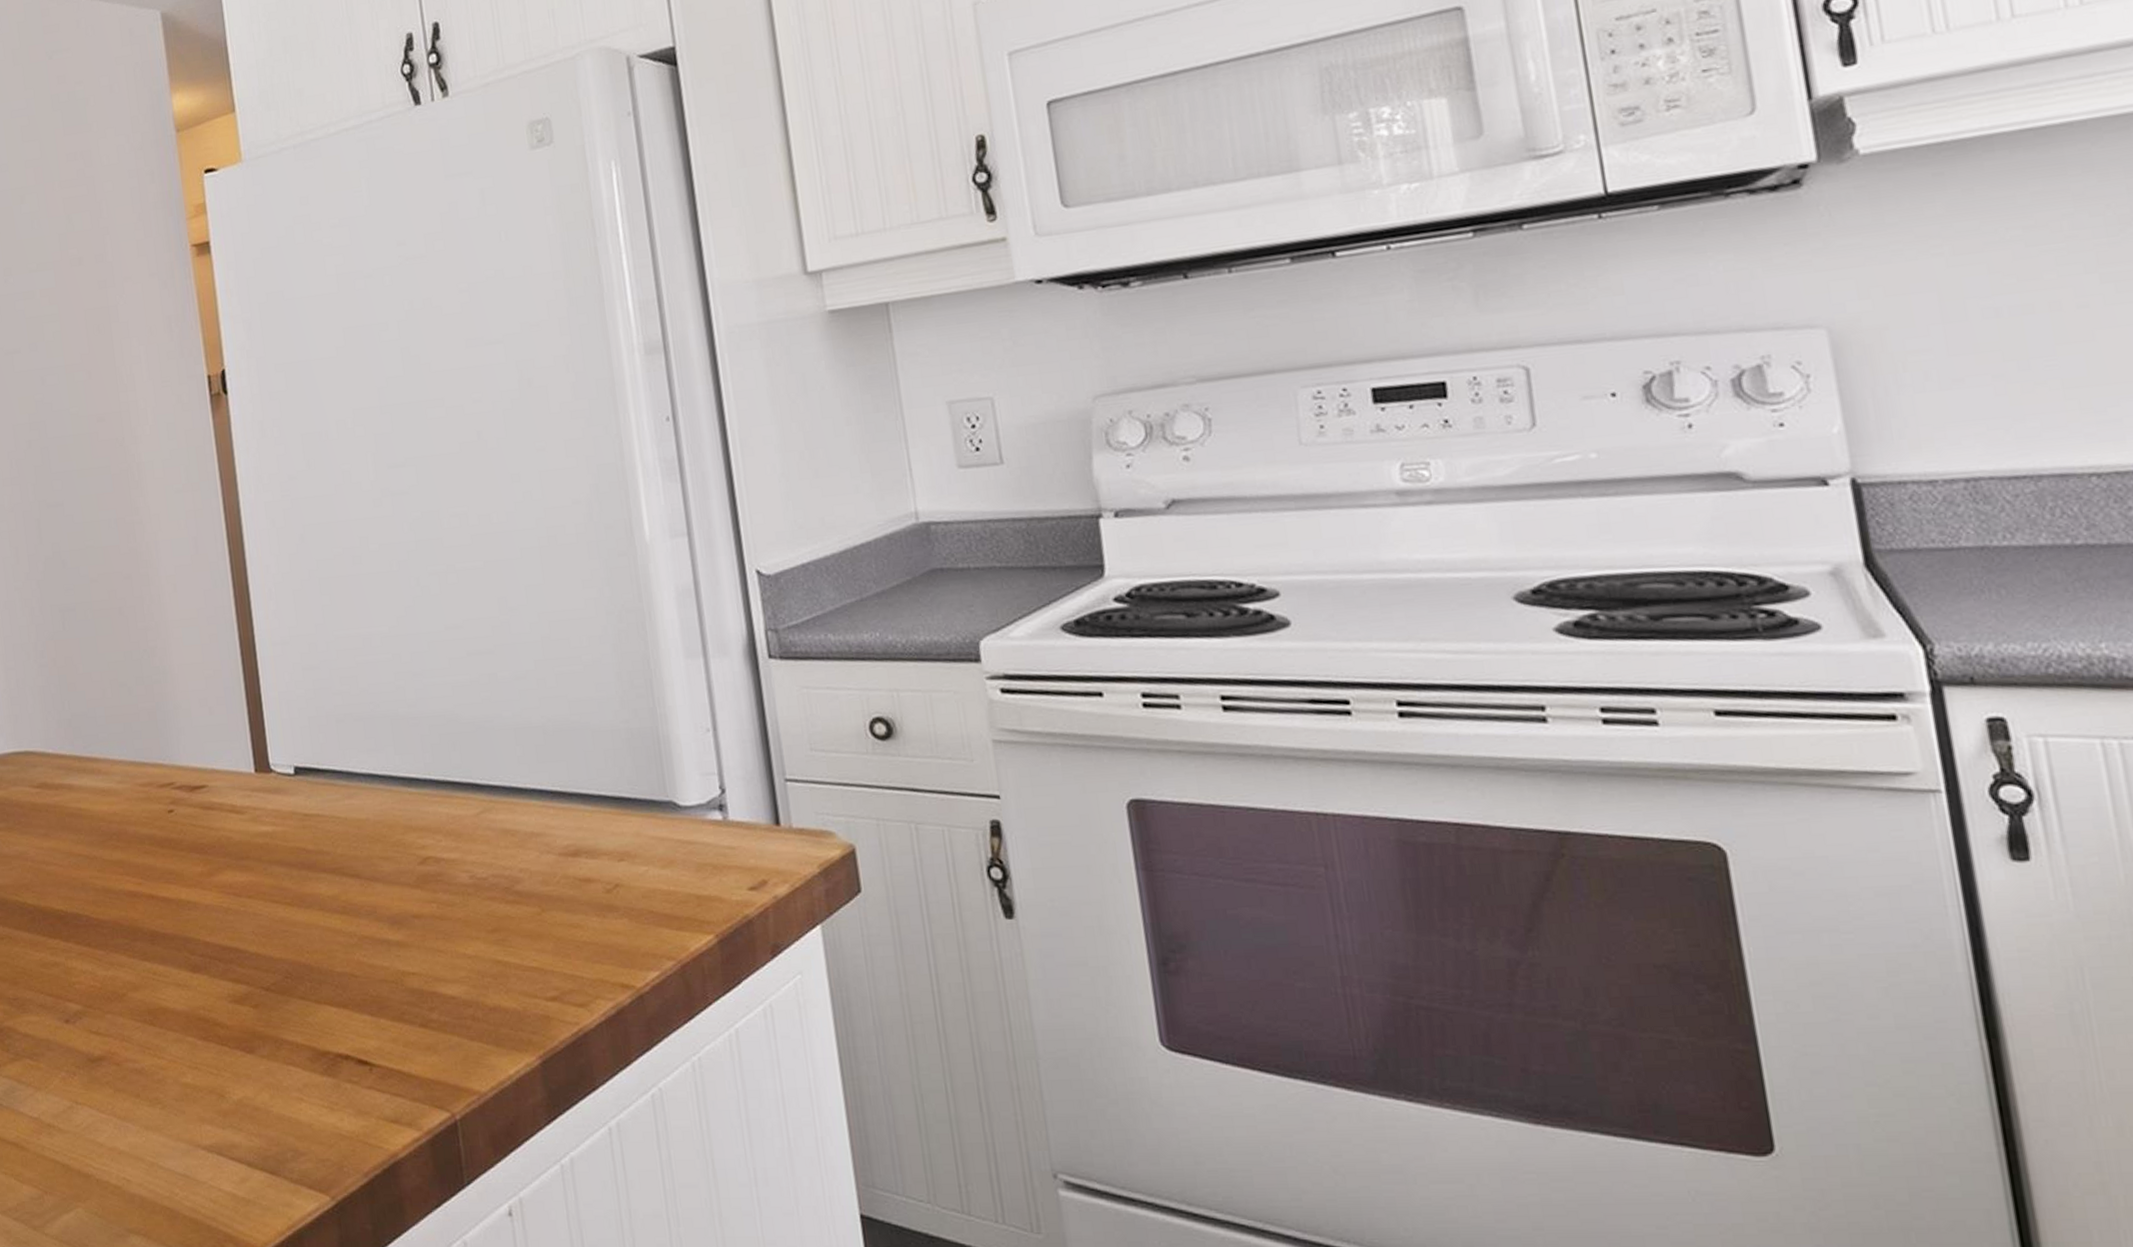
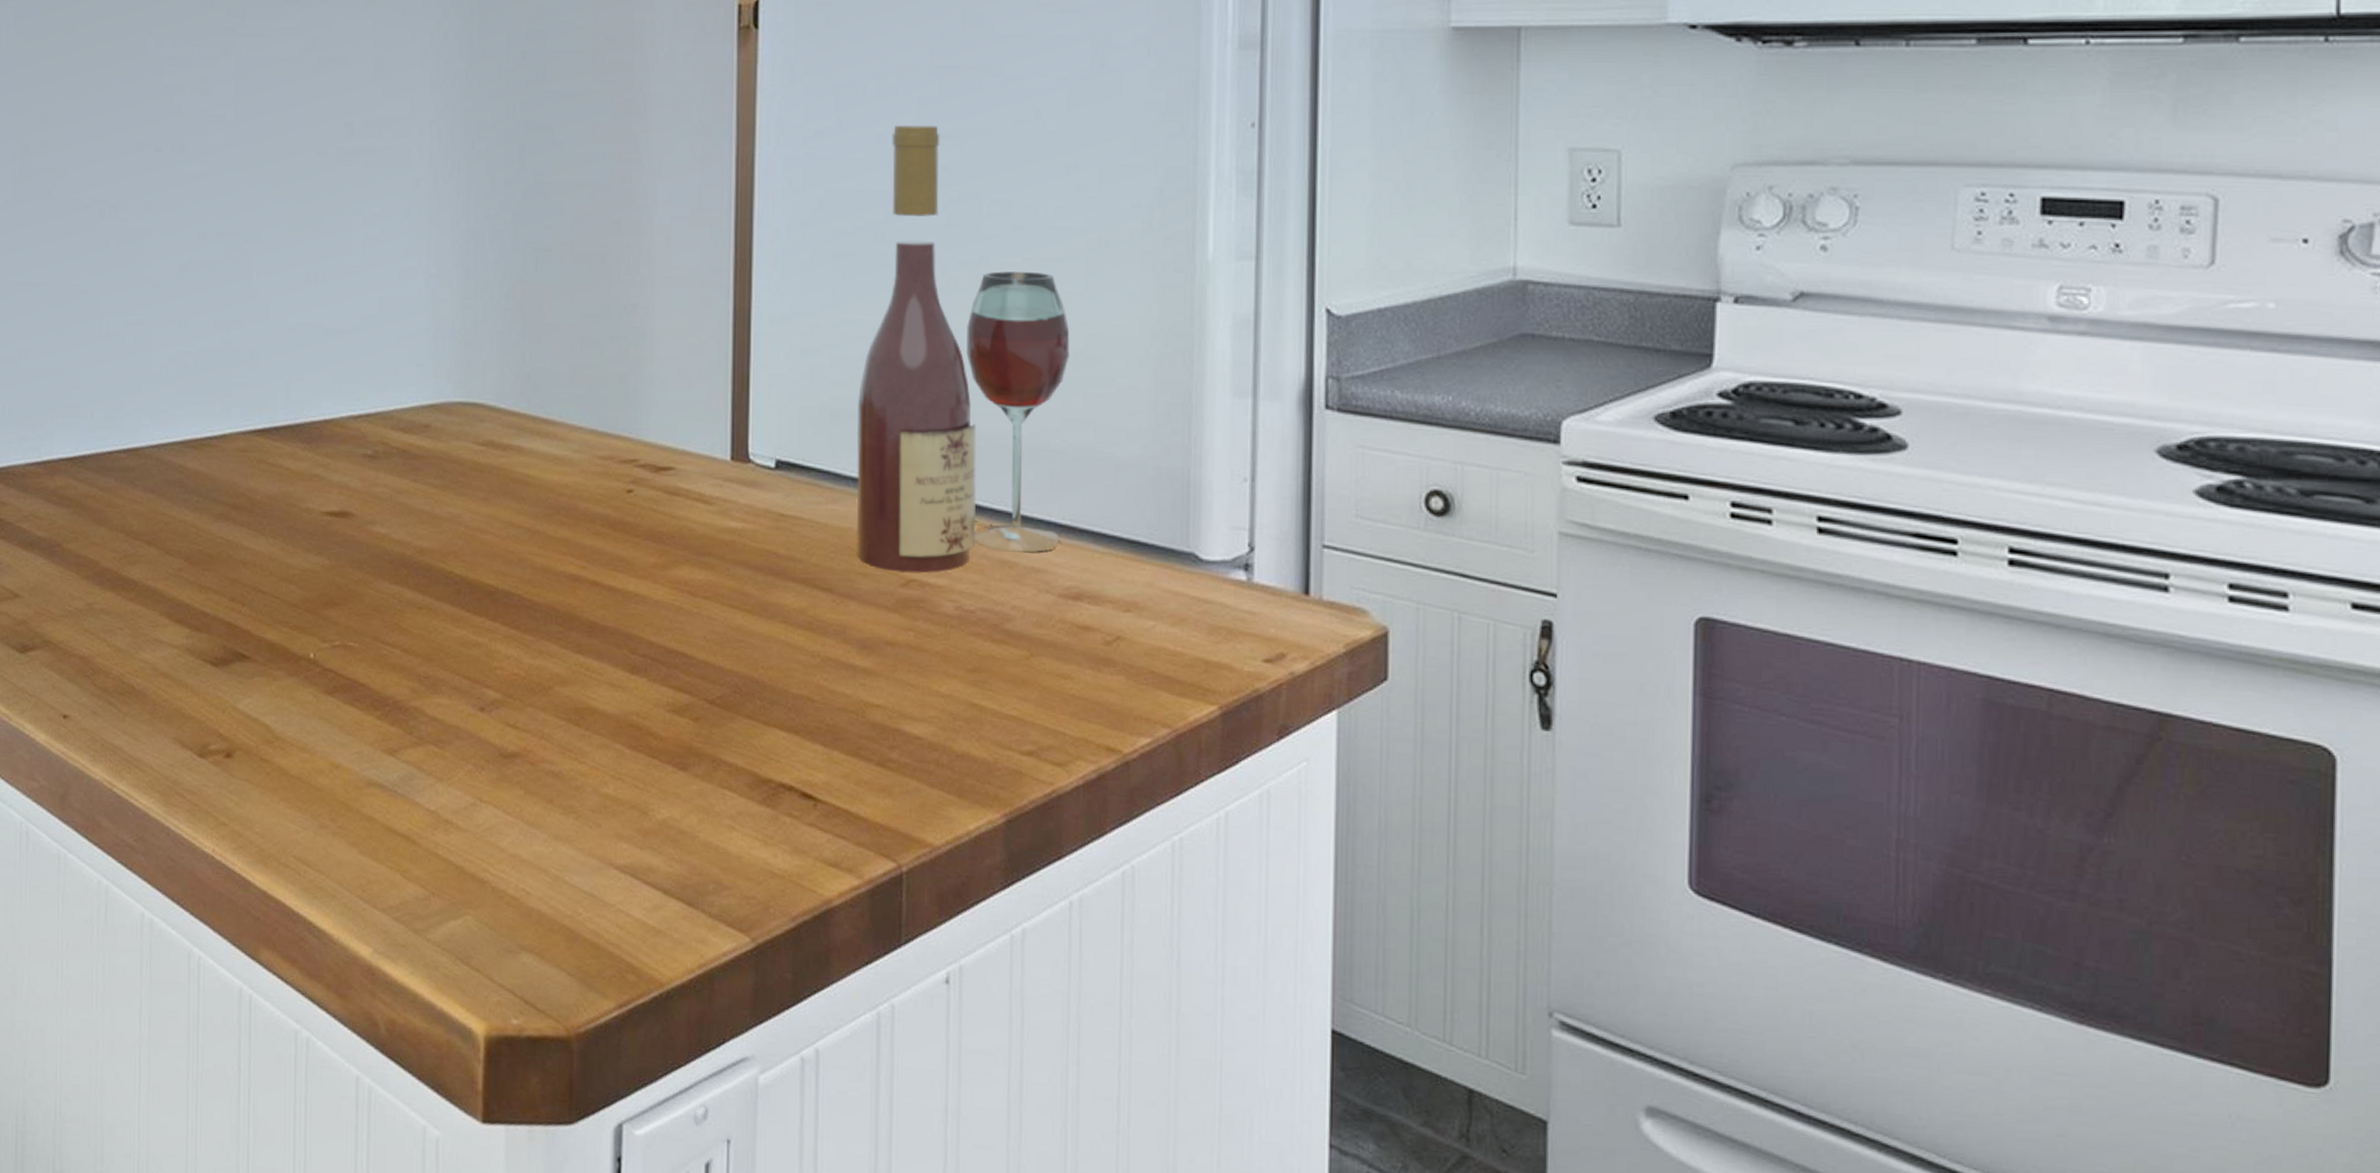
wine bottle: none [355,456,479,853] -> present [856,124,977,574]
wineglass: none [444,572,553,822] -> present [966,271,1070,553]

